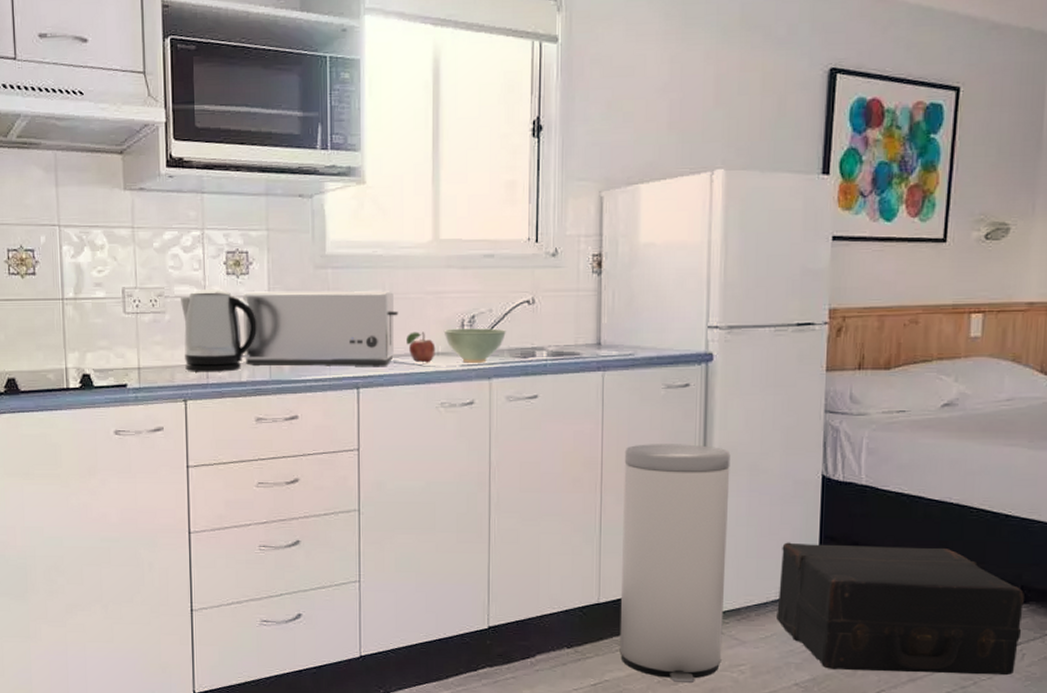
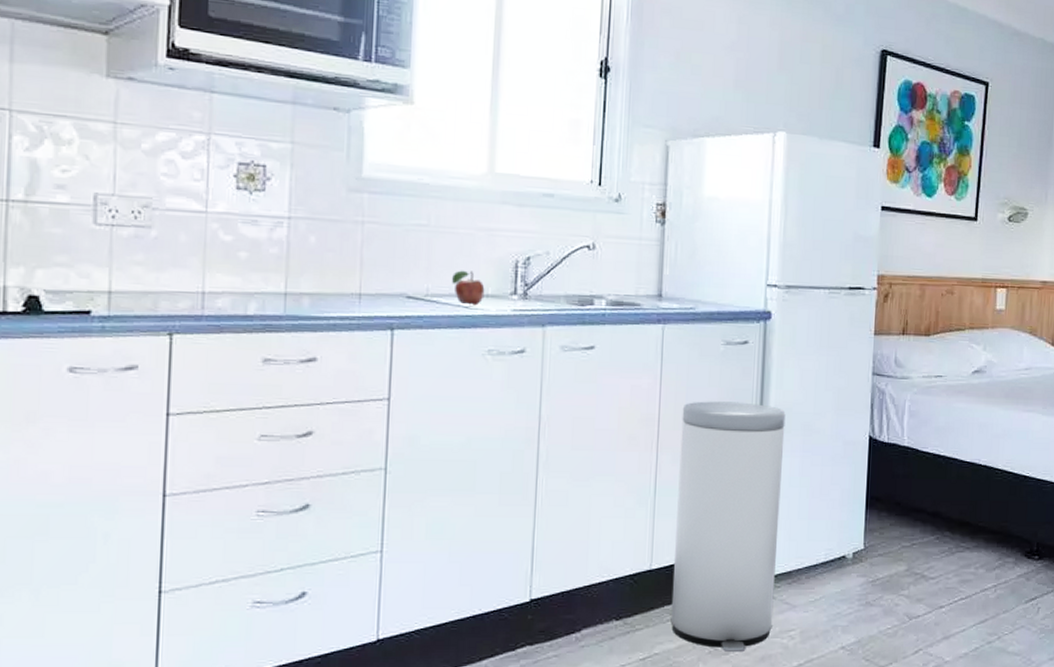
kettle: present [181,288,258,373] -> none [173,203,273,304]
toaster: present [242,291,399,367] -> none [253,211,445,307]
bowl: present [443,328,507,363] -> none [495,269,565,309]
suitcase: present [777,542,1026,676] -> none [825,503,1040,632]

